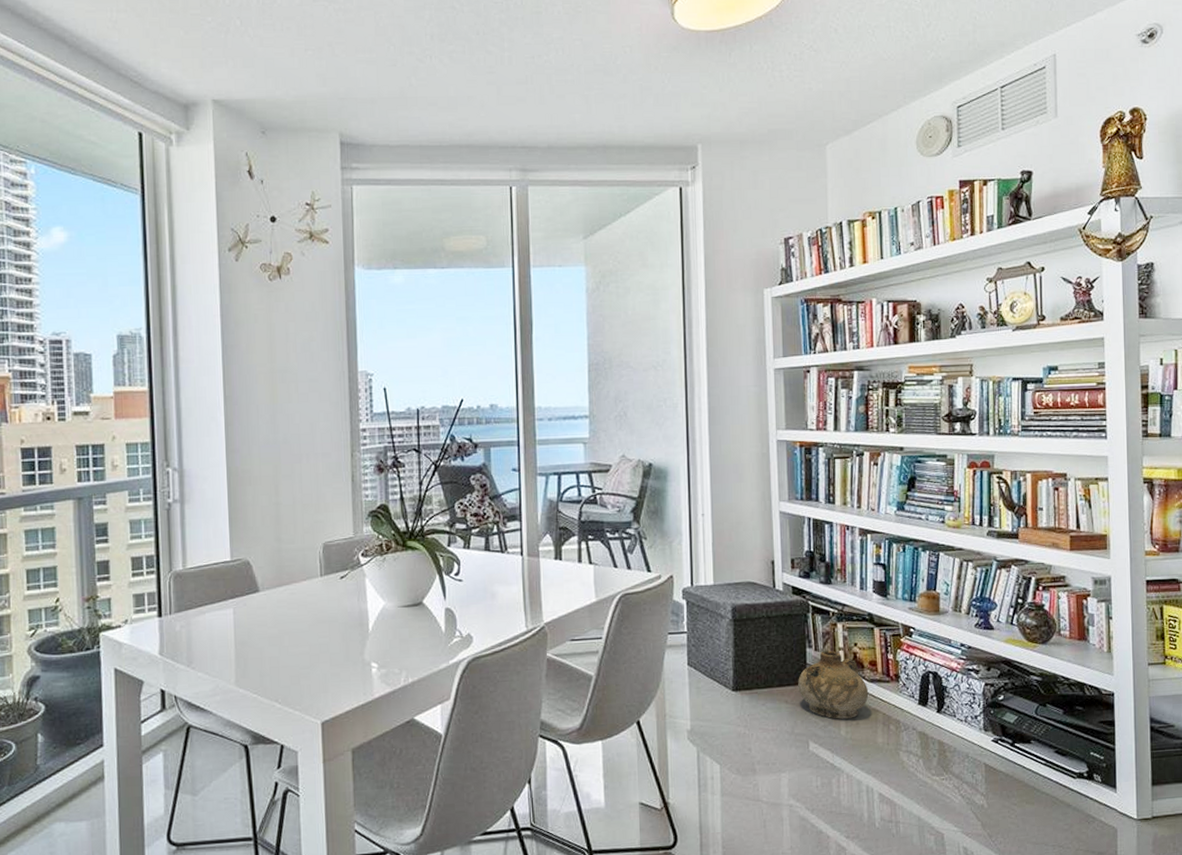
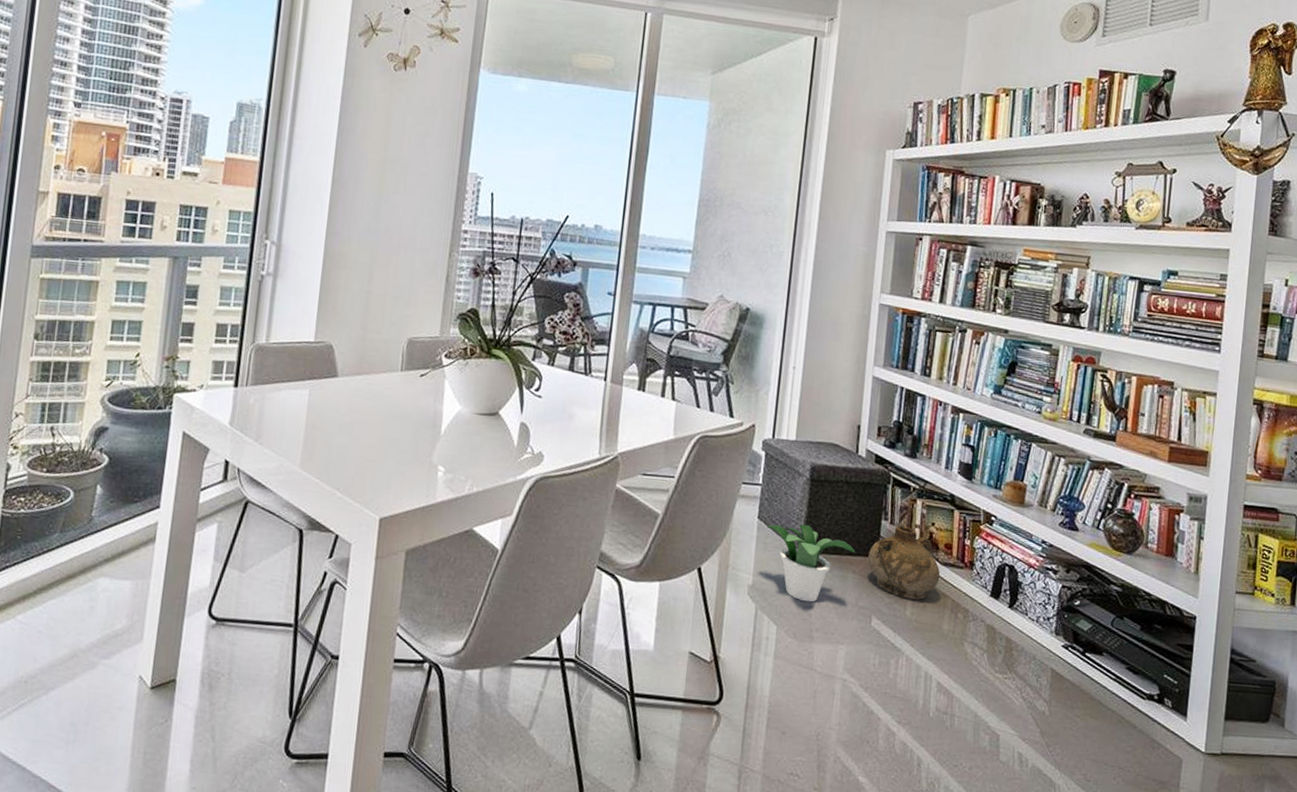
potted plant: none [697,663,785,738] -> present [766,524,856,602]

